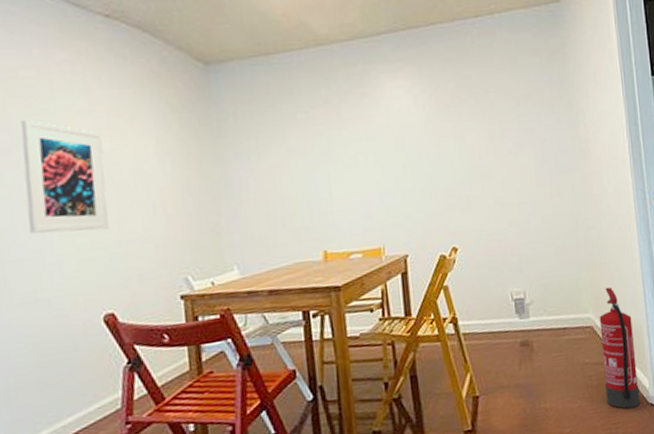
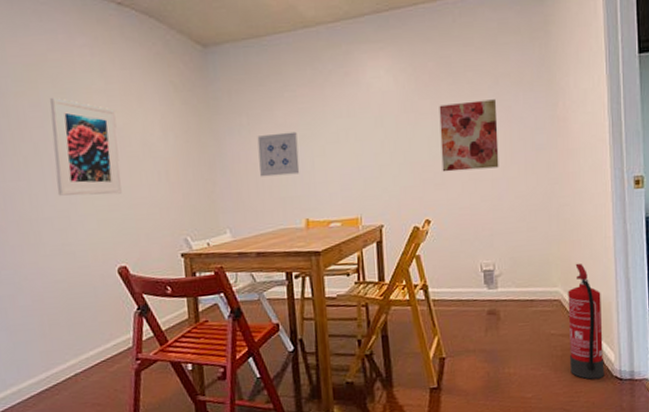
wall art: none [267,156,316,206] -> present [257,131,300,177]
wall art: none [461,121,525,197] -> present [439,99,499,172]

